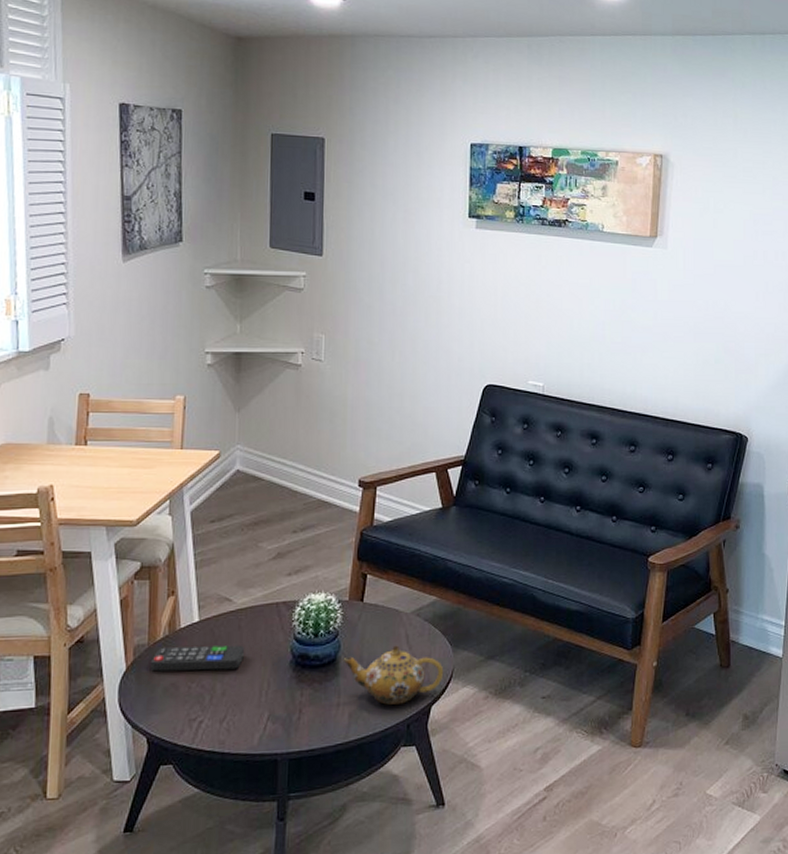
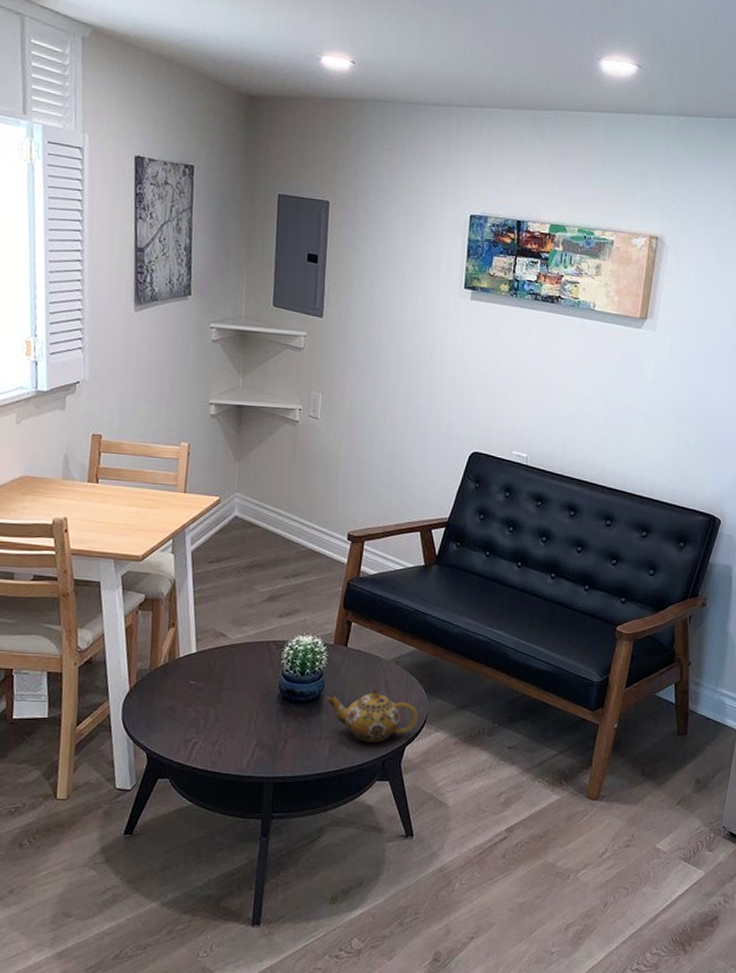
remote control: present [151,645,245,672] -> none [152,673,238,699]

